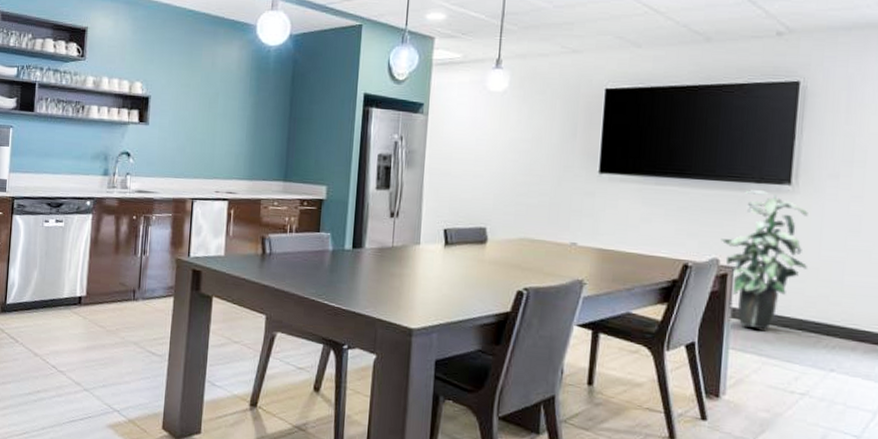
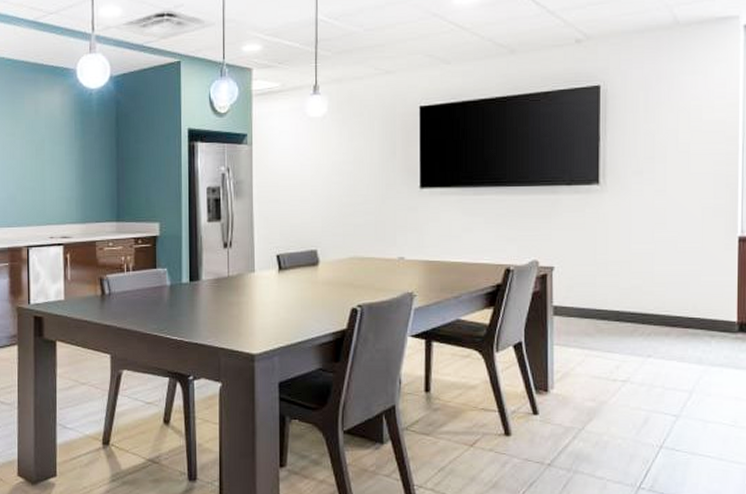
indoor plant: present [721,190,808,330] -> none [539,192,620,324]

